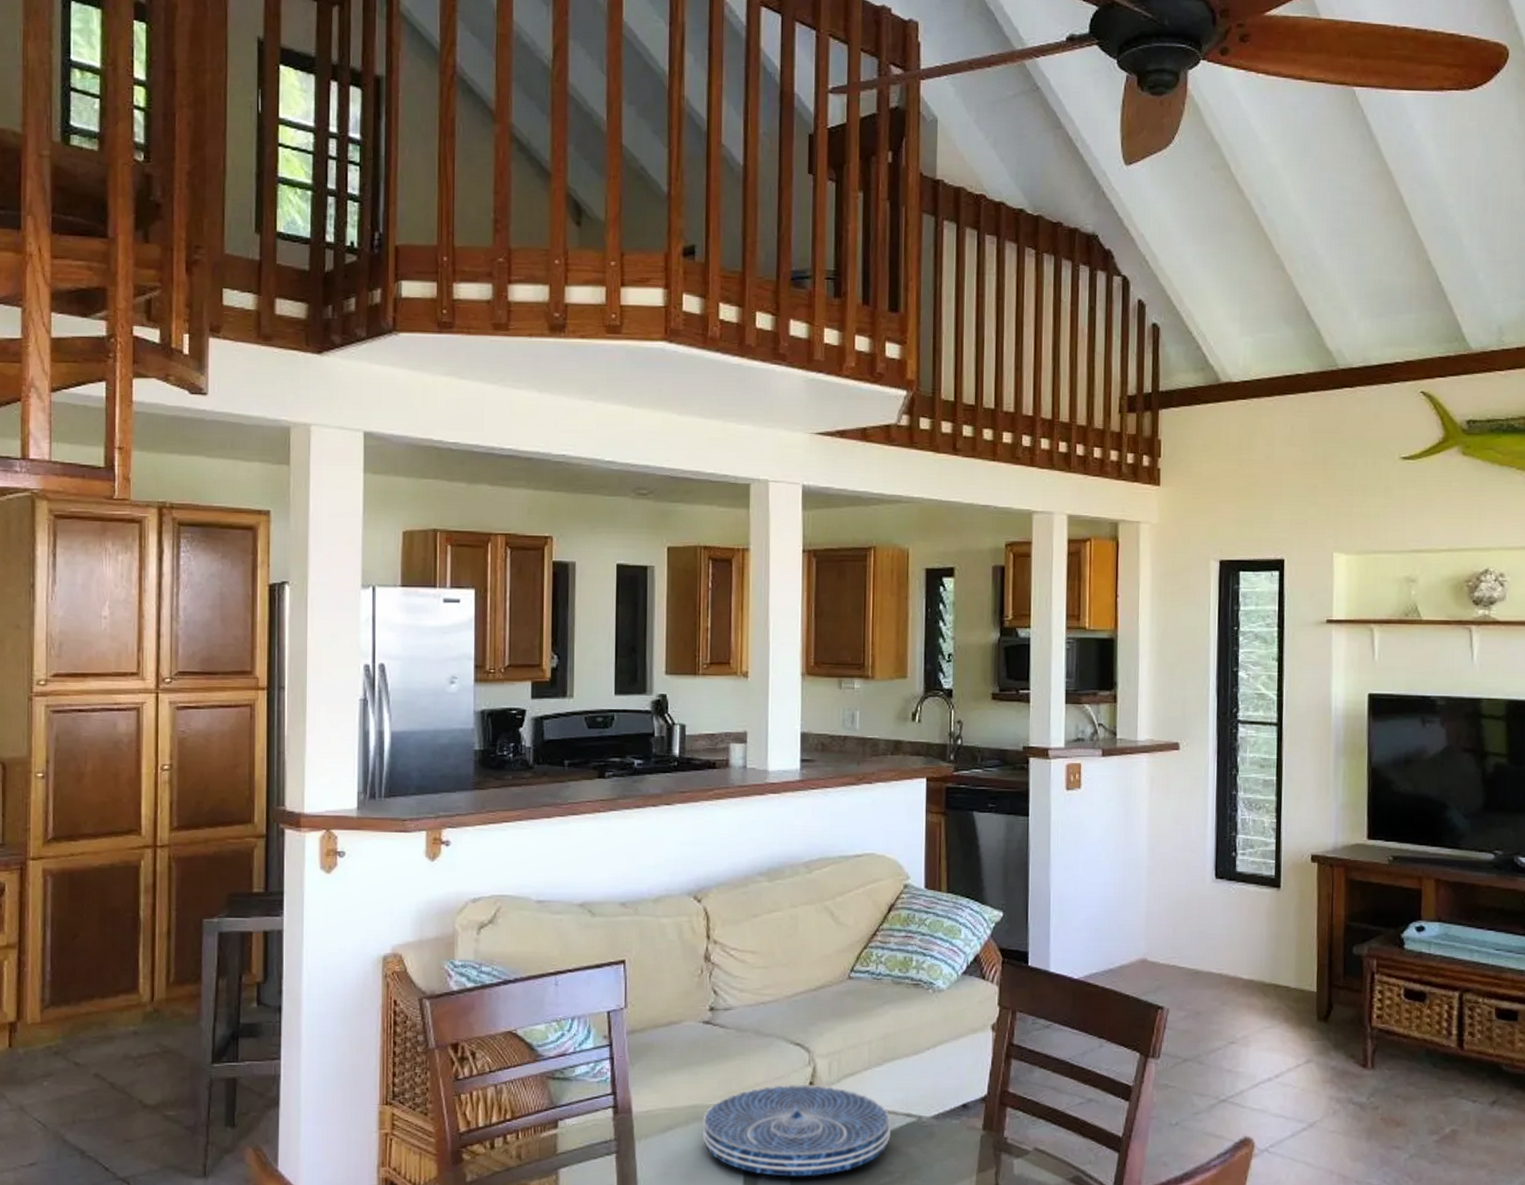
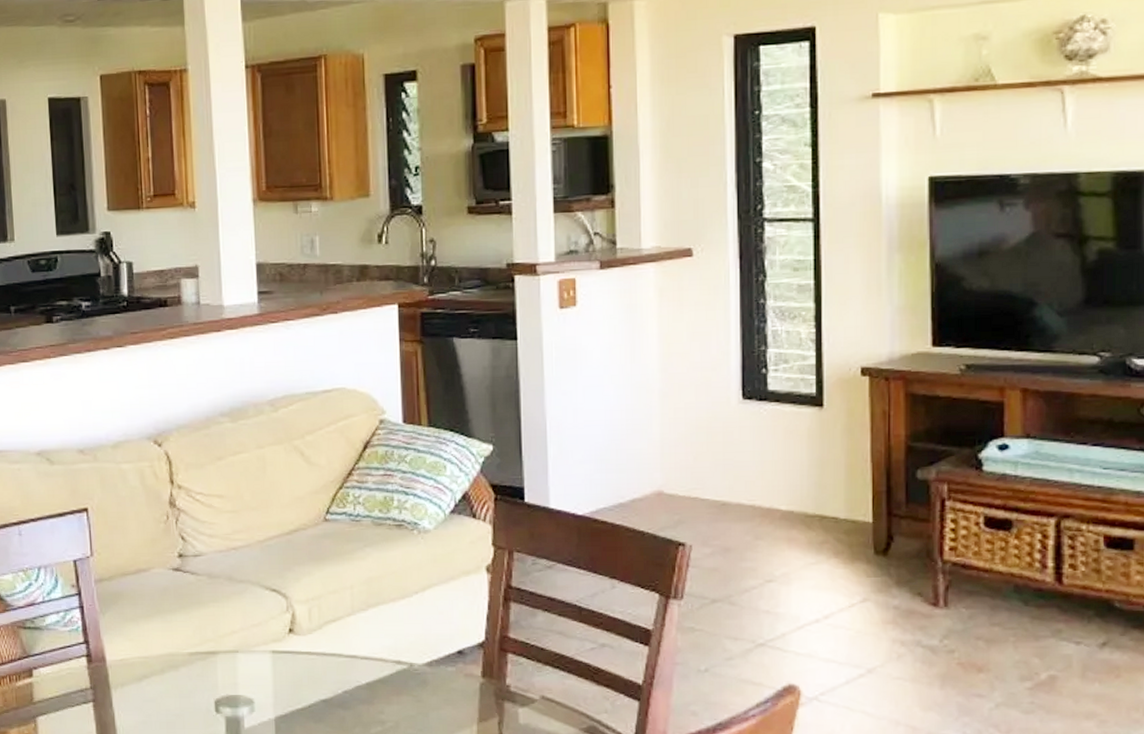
placemat: present [702,1084,892,1177] -> none [179,631,381,726]

